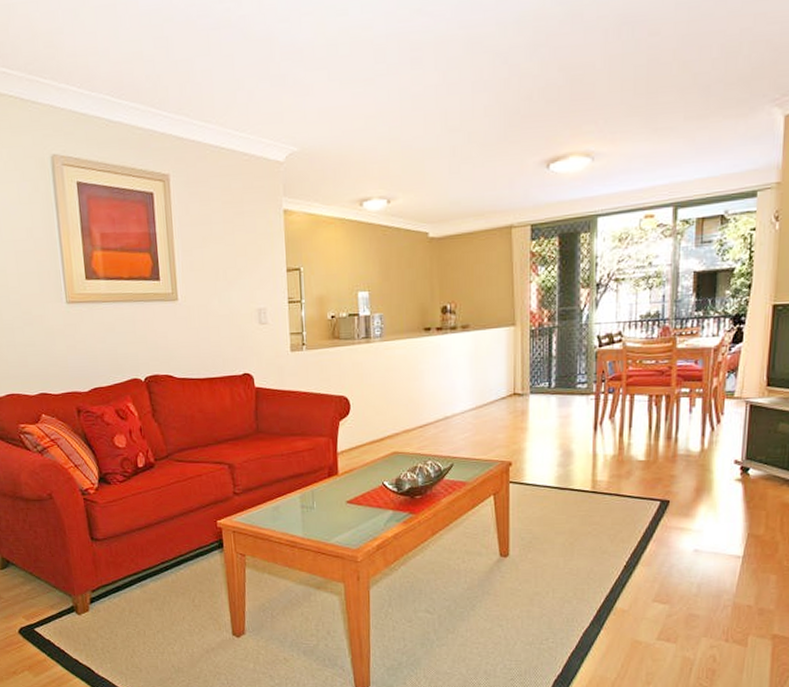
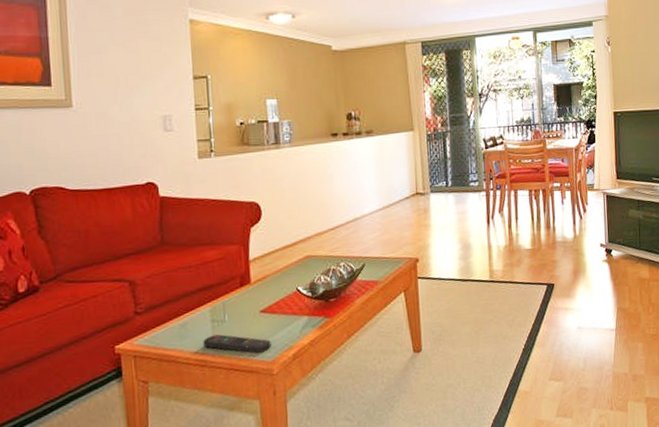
remote control: none [293,520,356,540] -> present [203,334,271,354]

